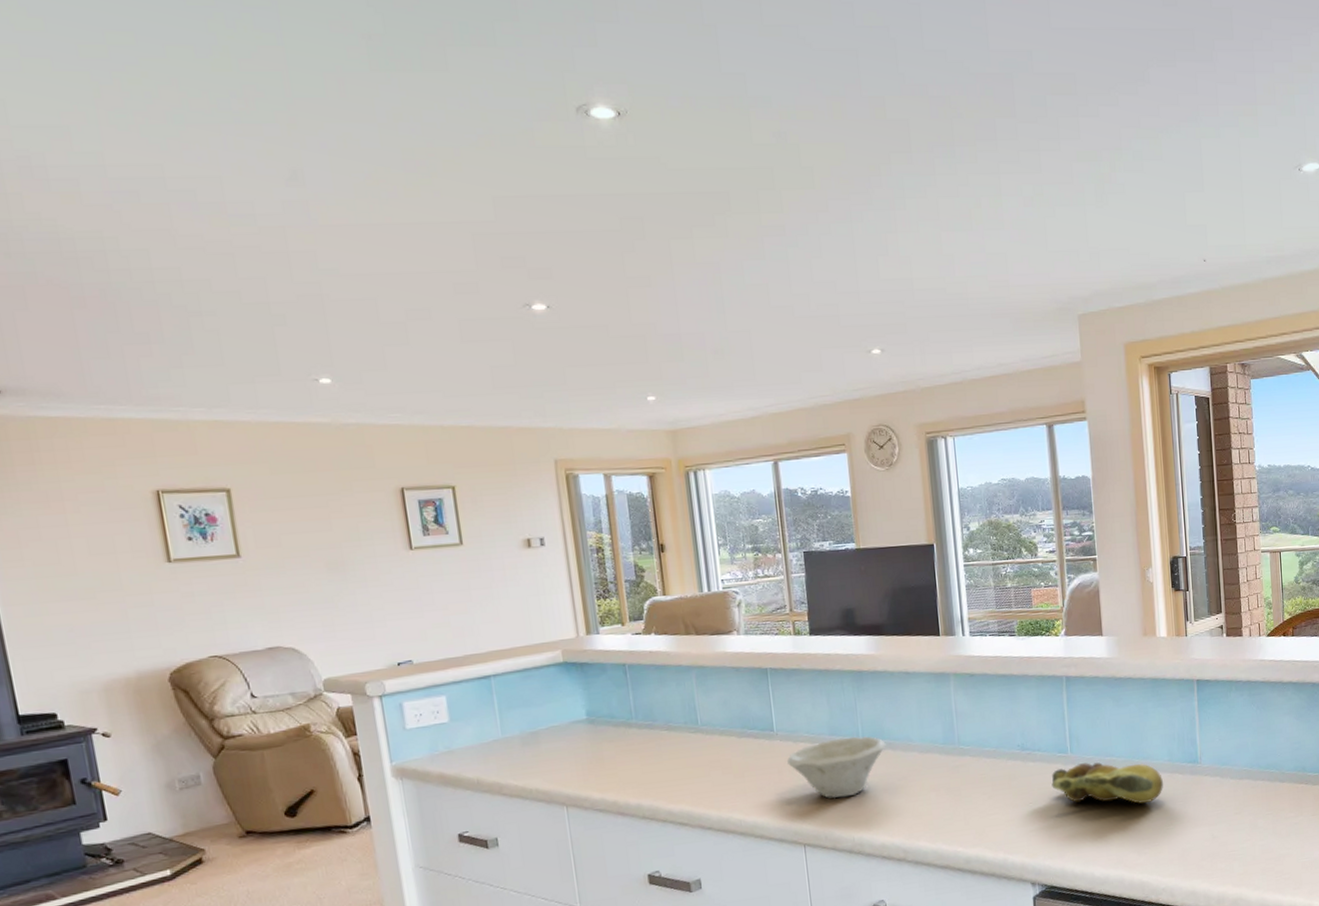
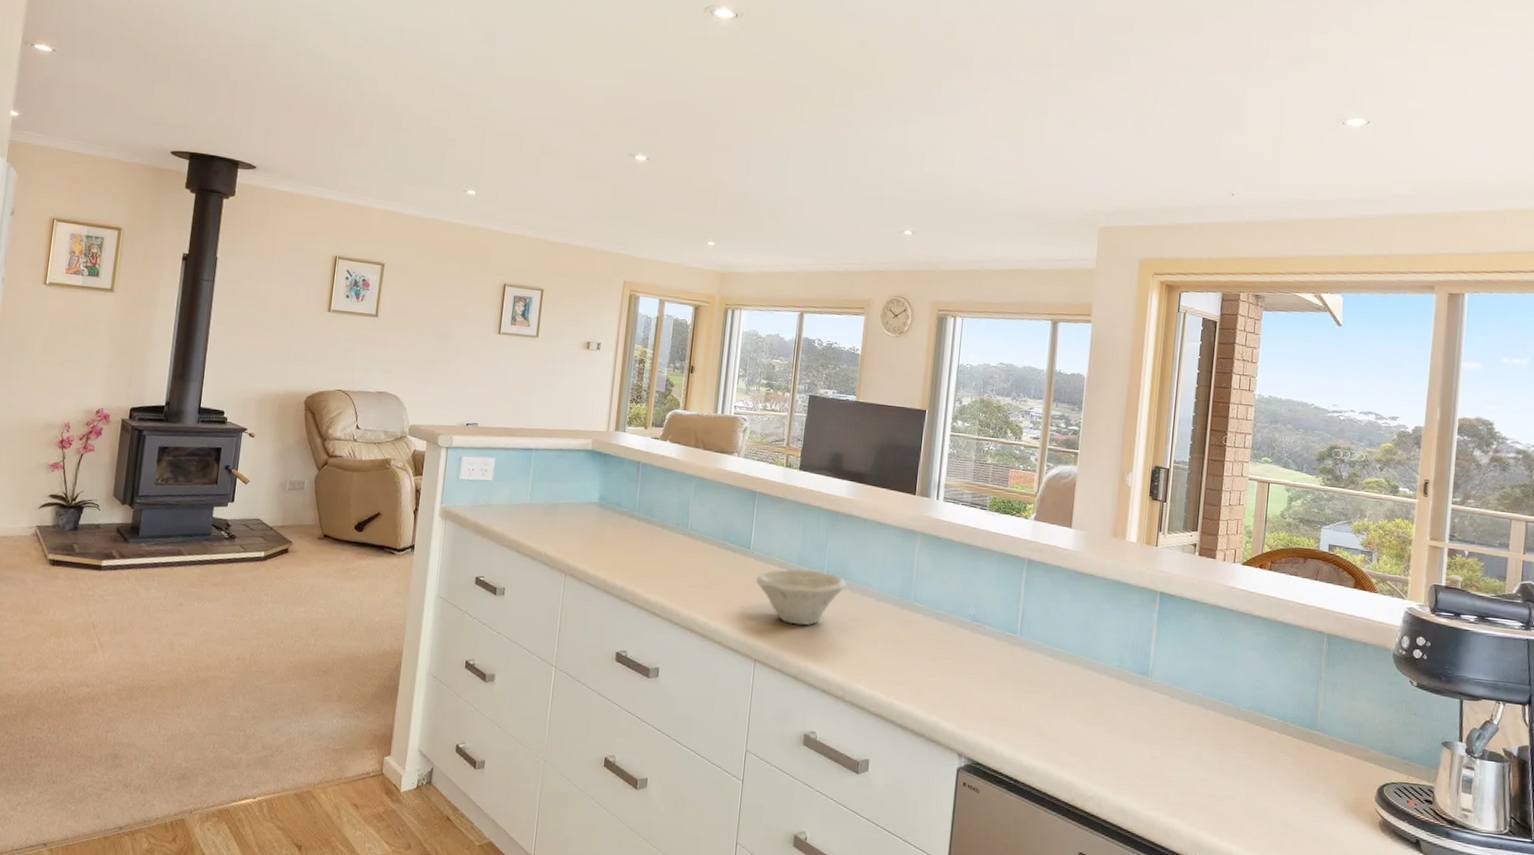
banana bunch: present [1051,762,1163,804] -> none [995,647,1109,704]

